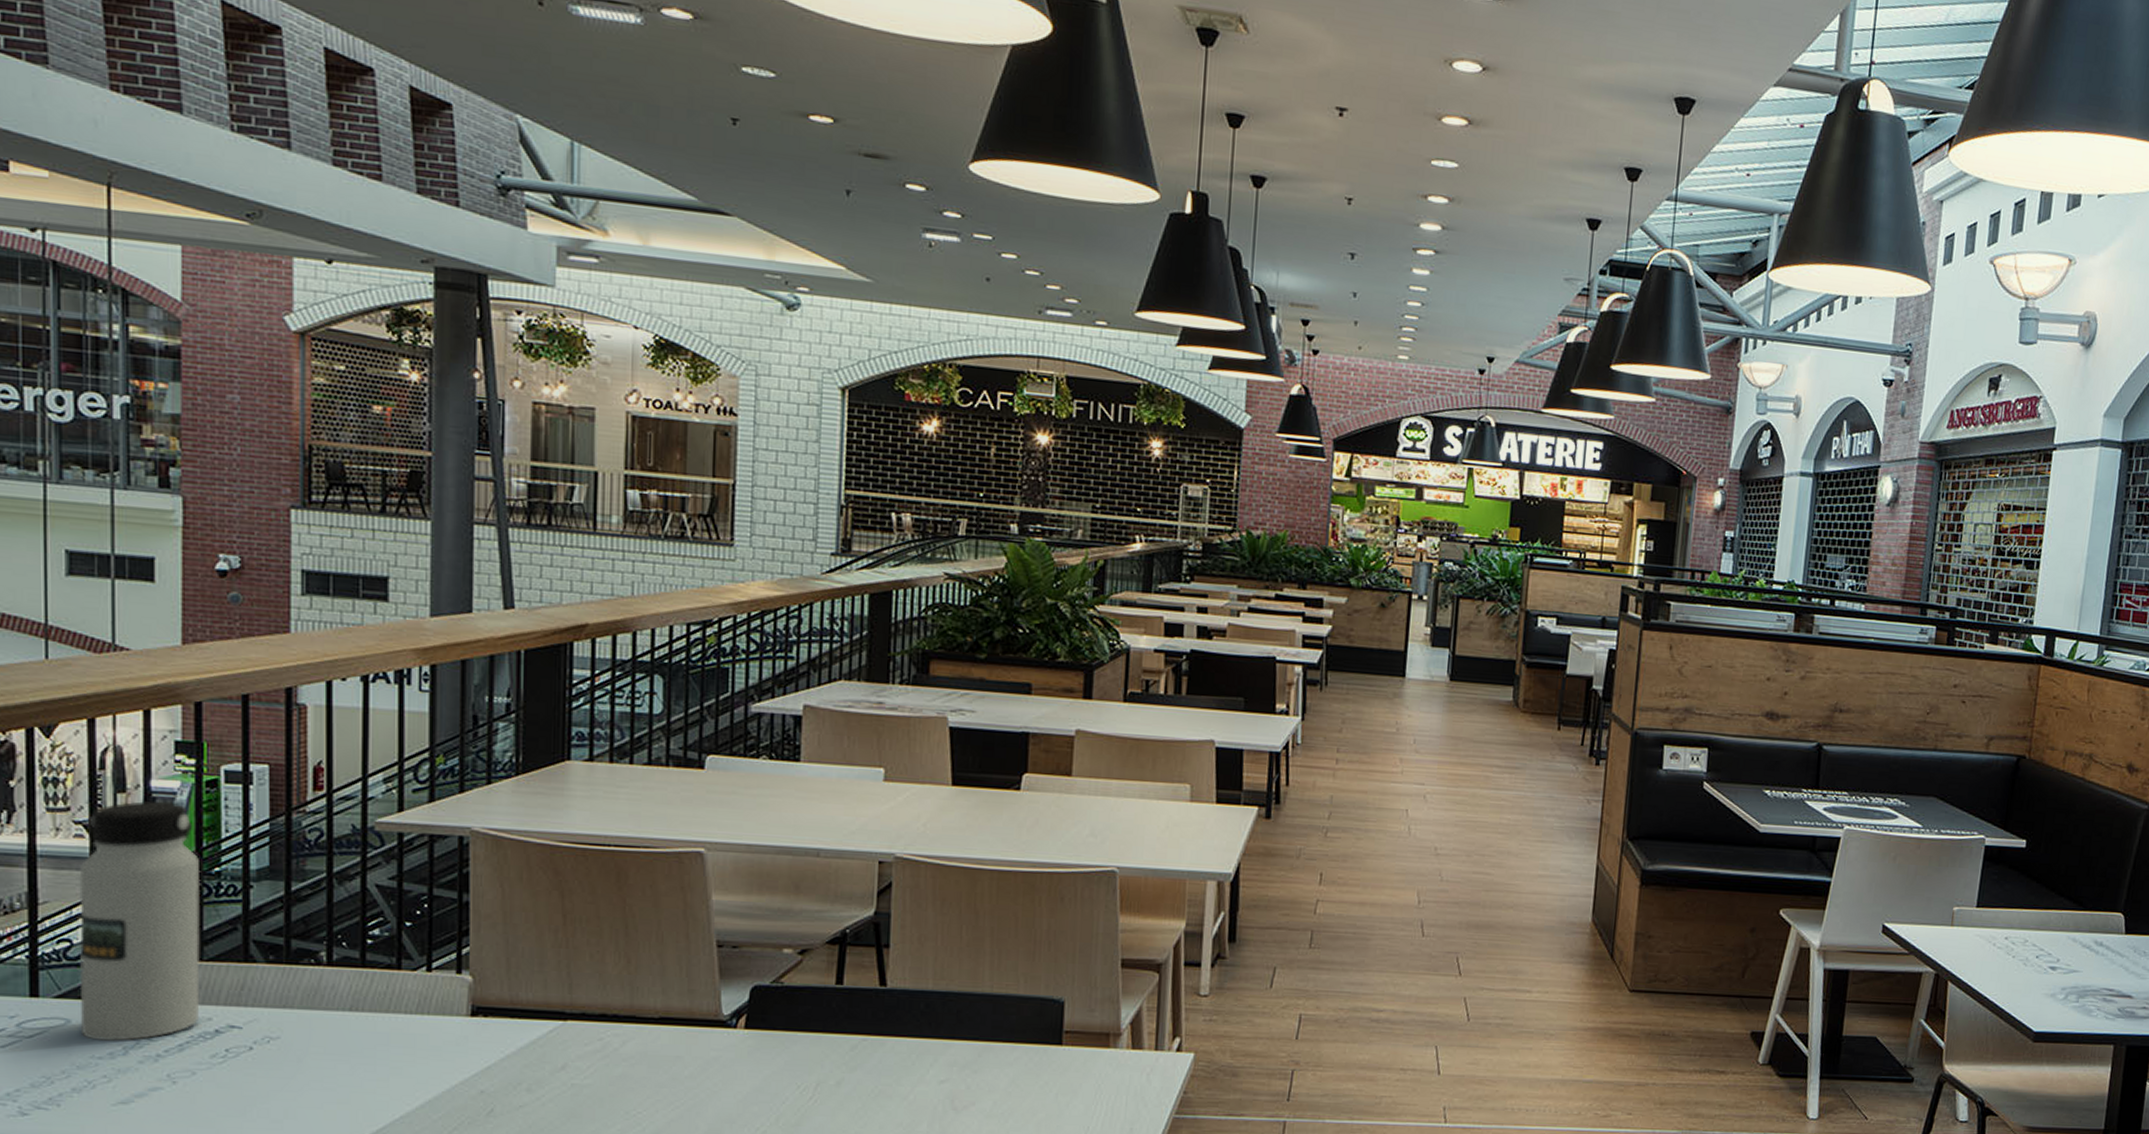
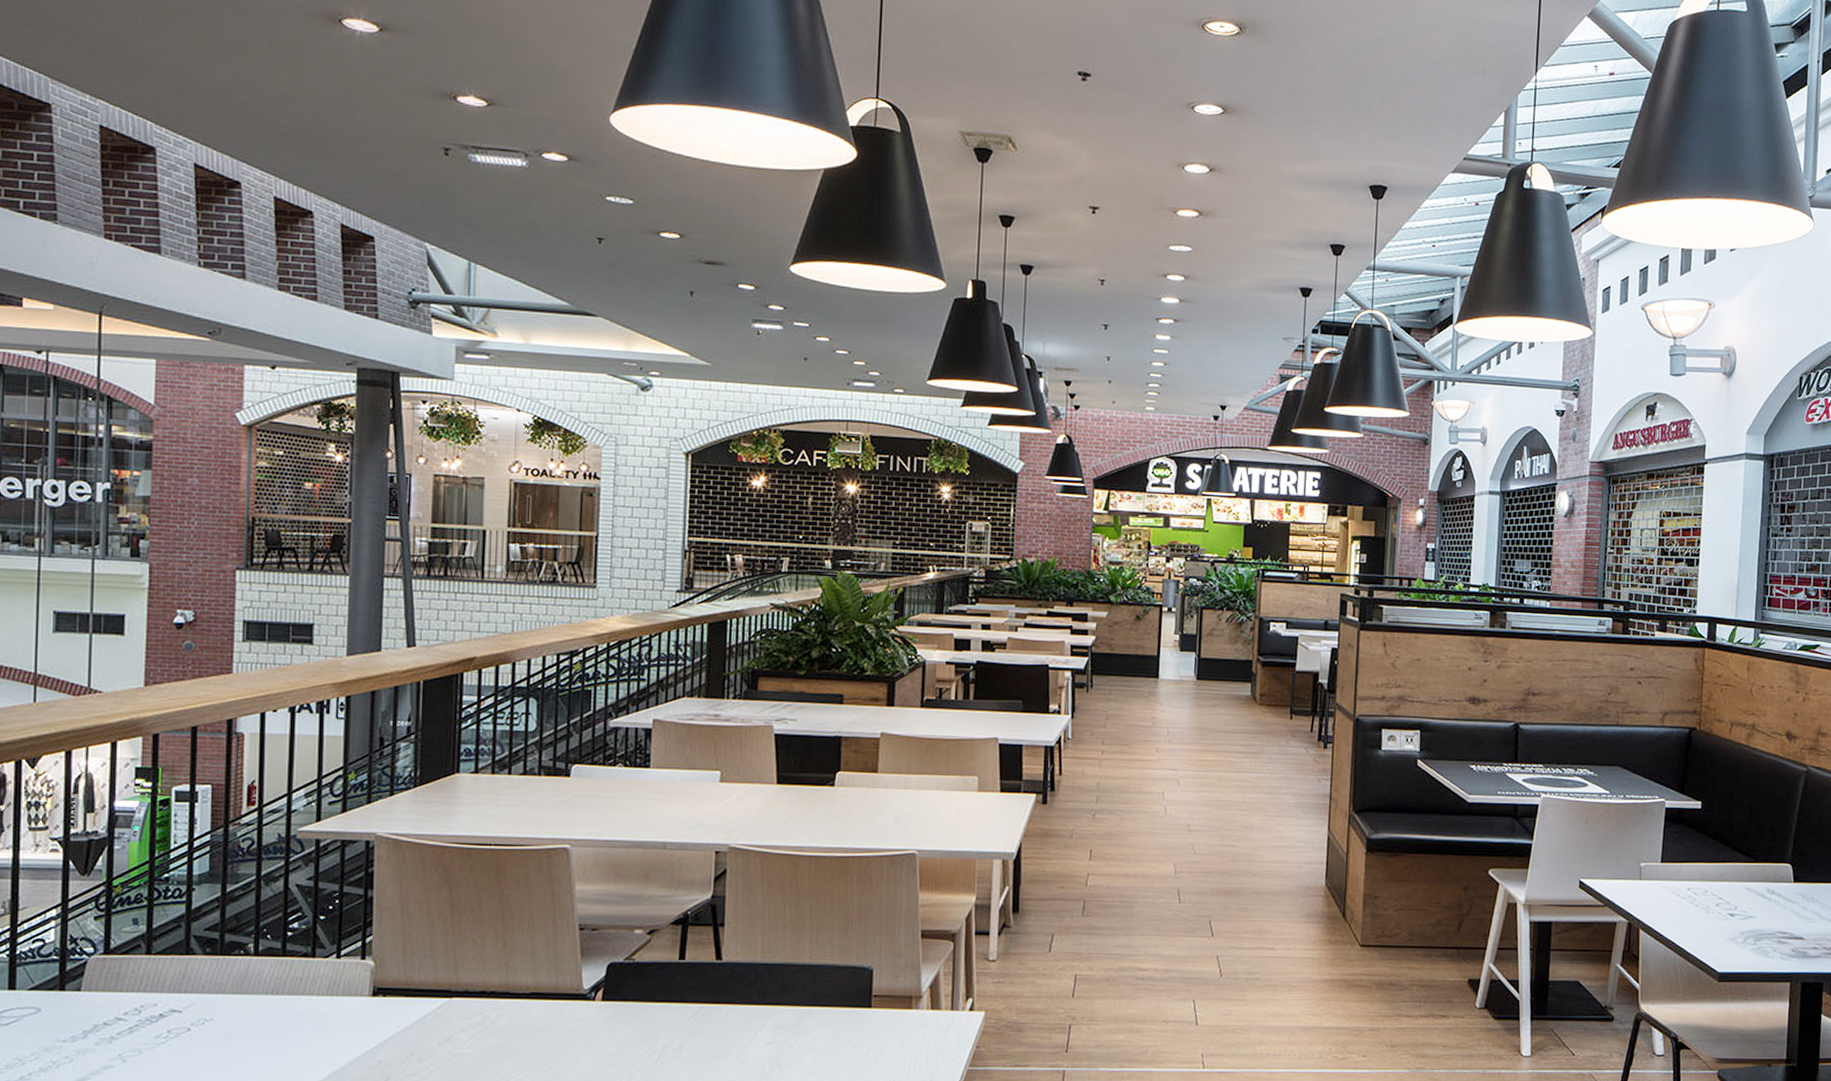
water bottle: present [79,801,201,1042] -> none [49,819,153,1027]

